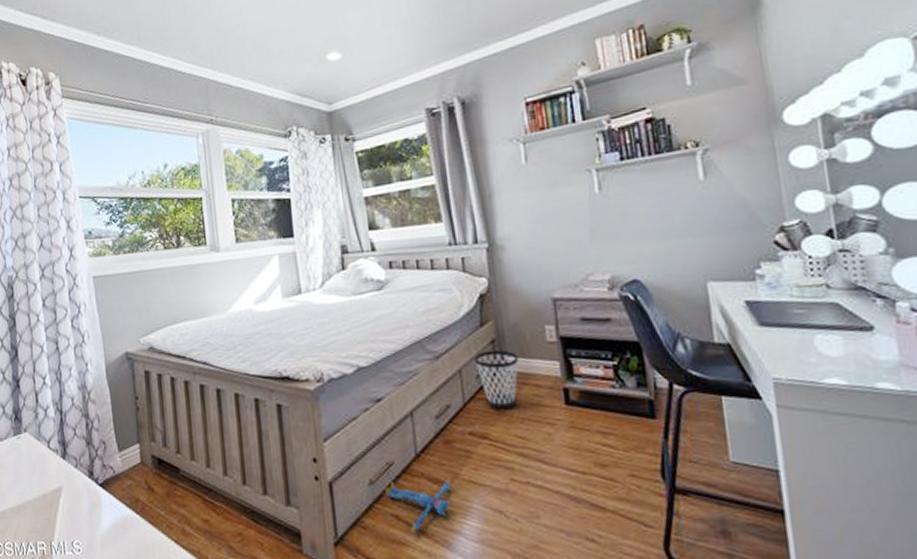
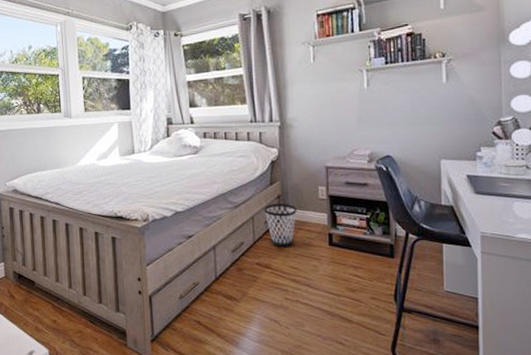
plush toy: present [385,480,451,533] -> none [191,297,241,334]

